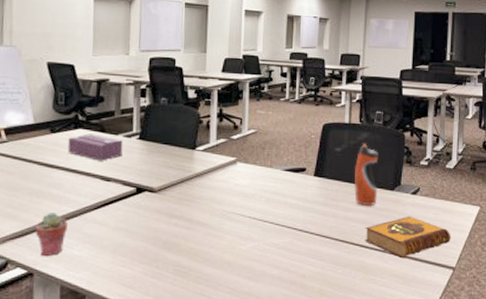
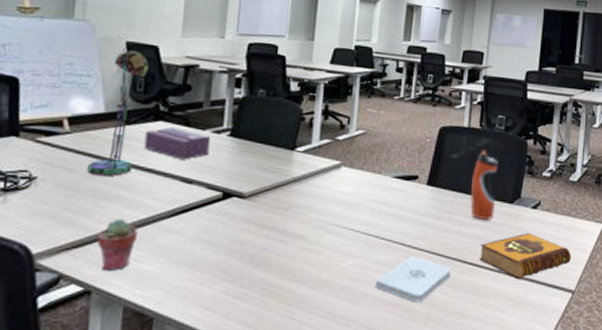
desk lamp: none [22,67,67,177] -> present [86,47,149,176]
notepad: none [272,238,341,280] -> present [375,255,452,303]

